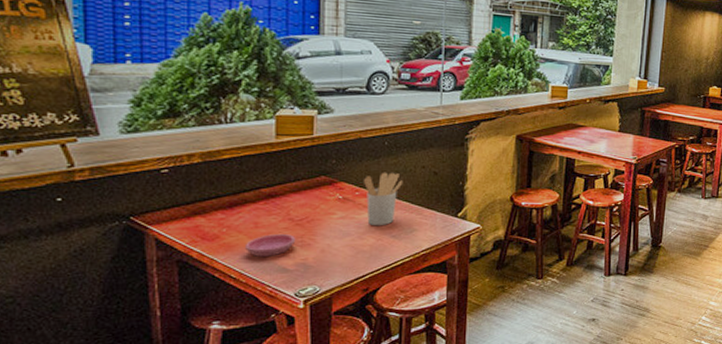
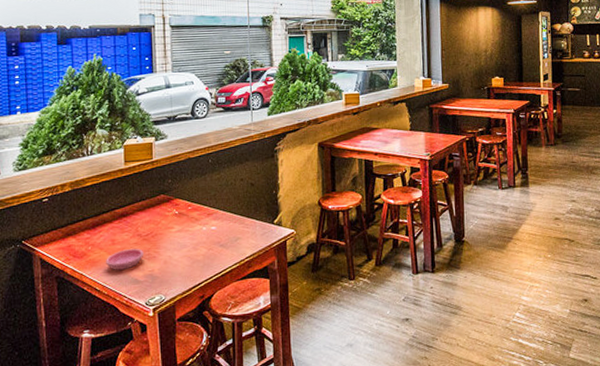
utensil holder: present [364,172,403,226] -> none [195,186,226,237]

